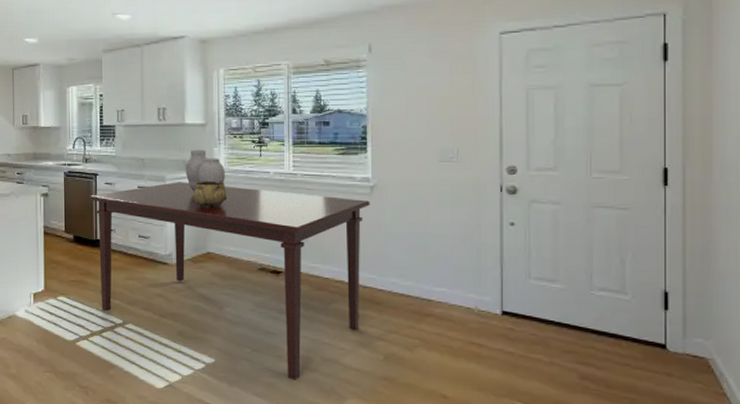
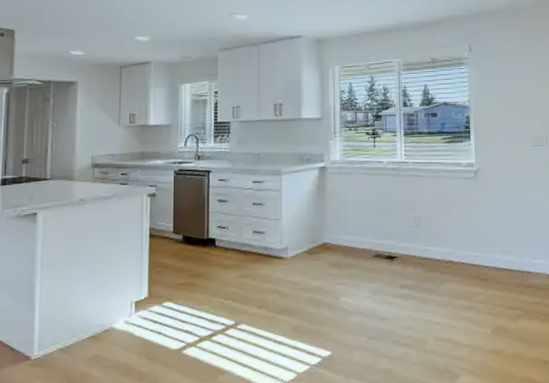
dining table: present [88,182,370,380] -> none [199,175,475,364]
vase: present [185,149,226,192] -> none [301,142,342,184]
decorative bowl: present [193,181,228,208] -> none [309,172,343,200]

